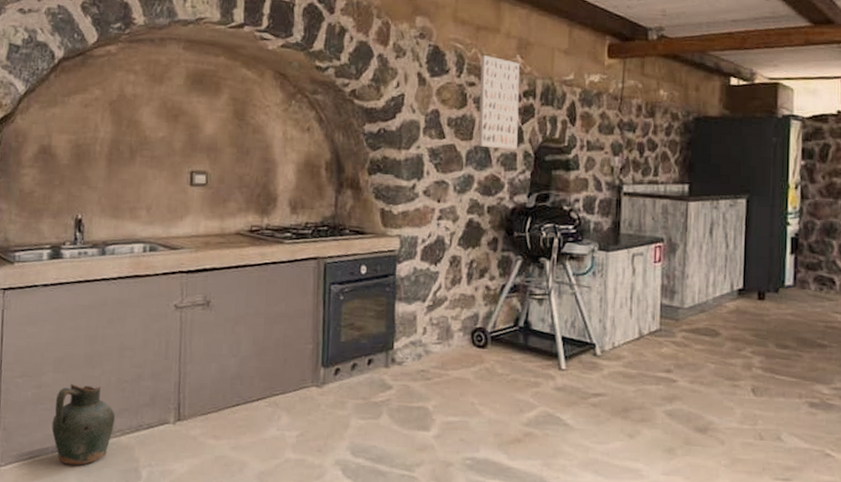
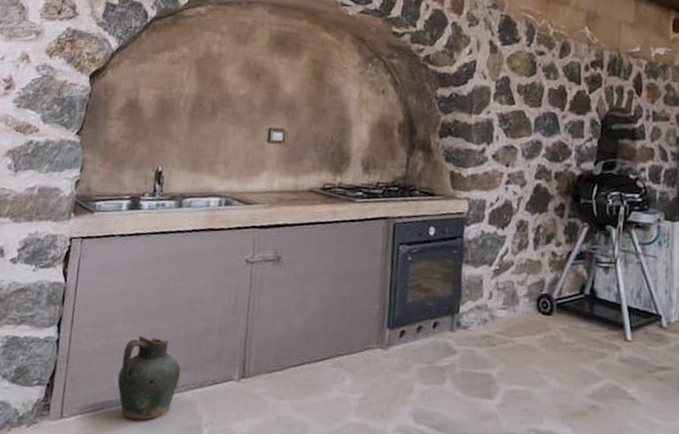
wall art: present [478,55,520,150] -> none [547,26,588,118]

